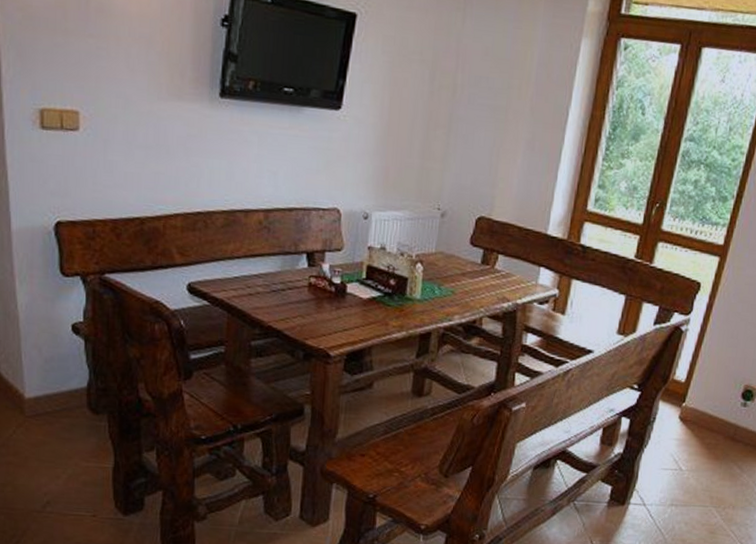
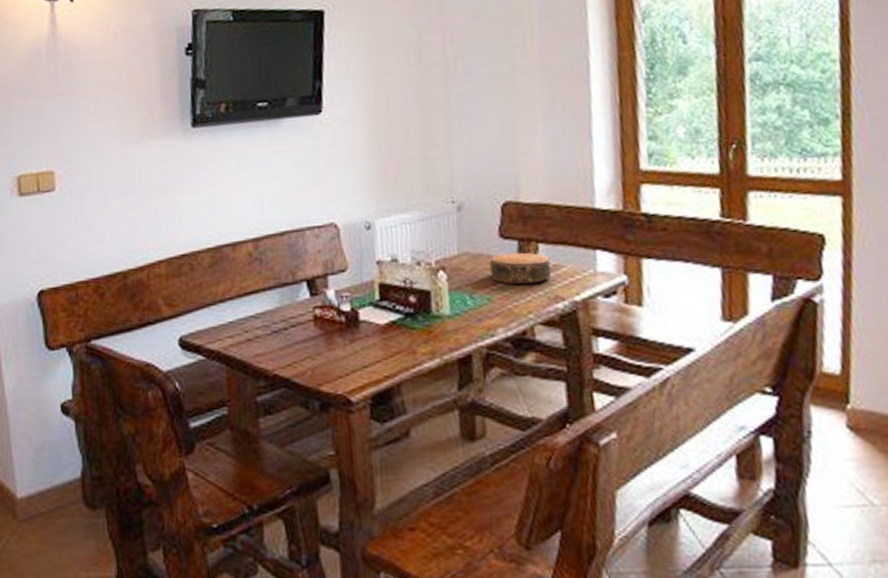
bowl: none [457,257,505,285] -> present [489,252,551,285]

